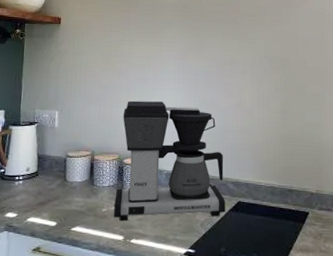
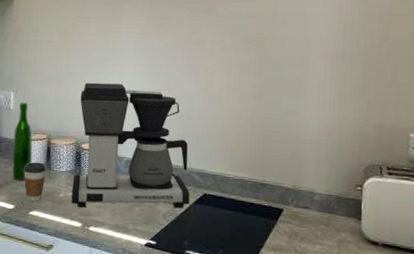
wine bottle: none [55,121,77,198] -> present [12,102,33,181]
coffee cup: none [67,178,89,218] -> present [24,162,46,202]

